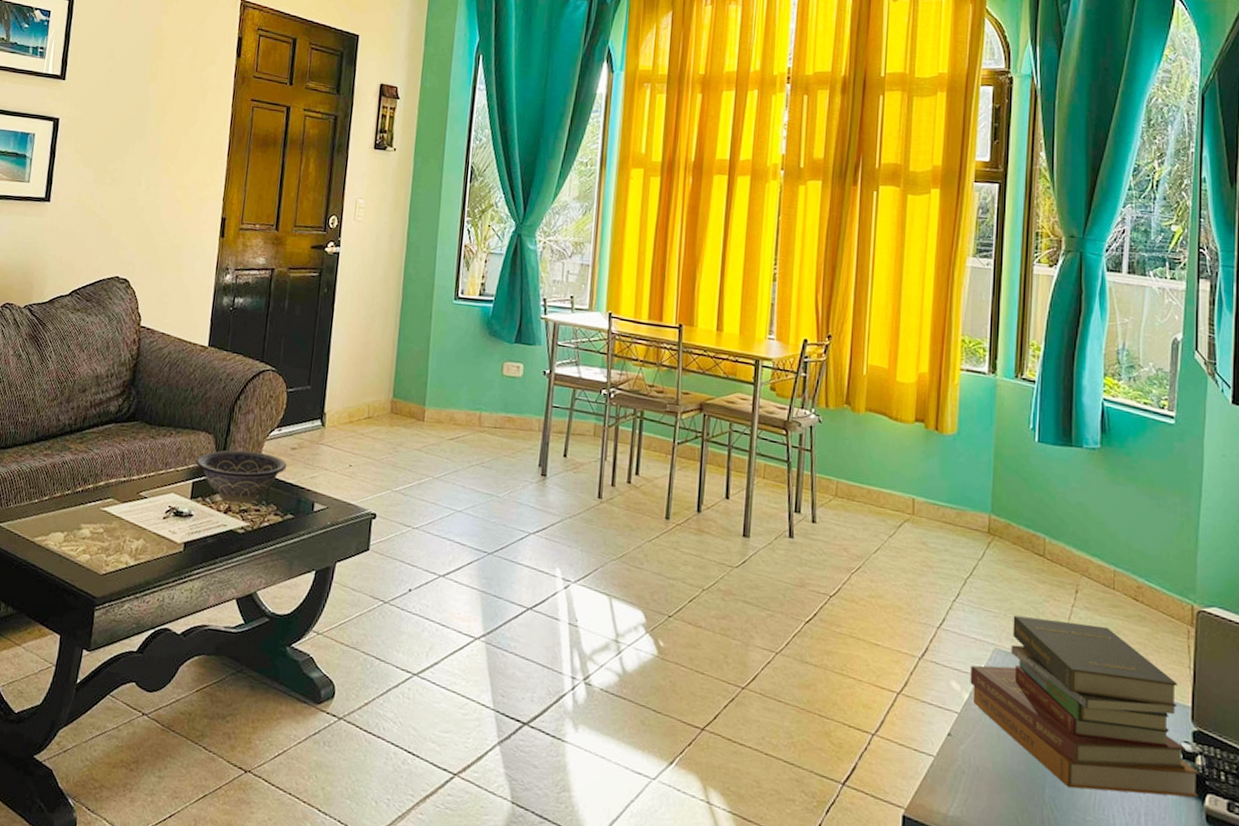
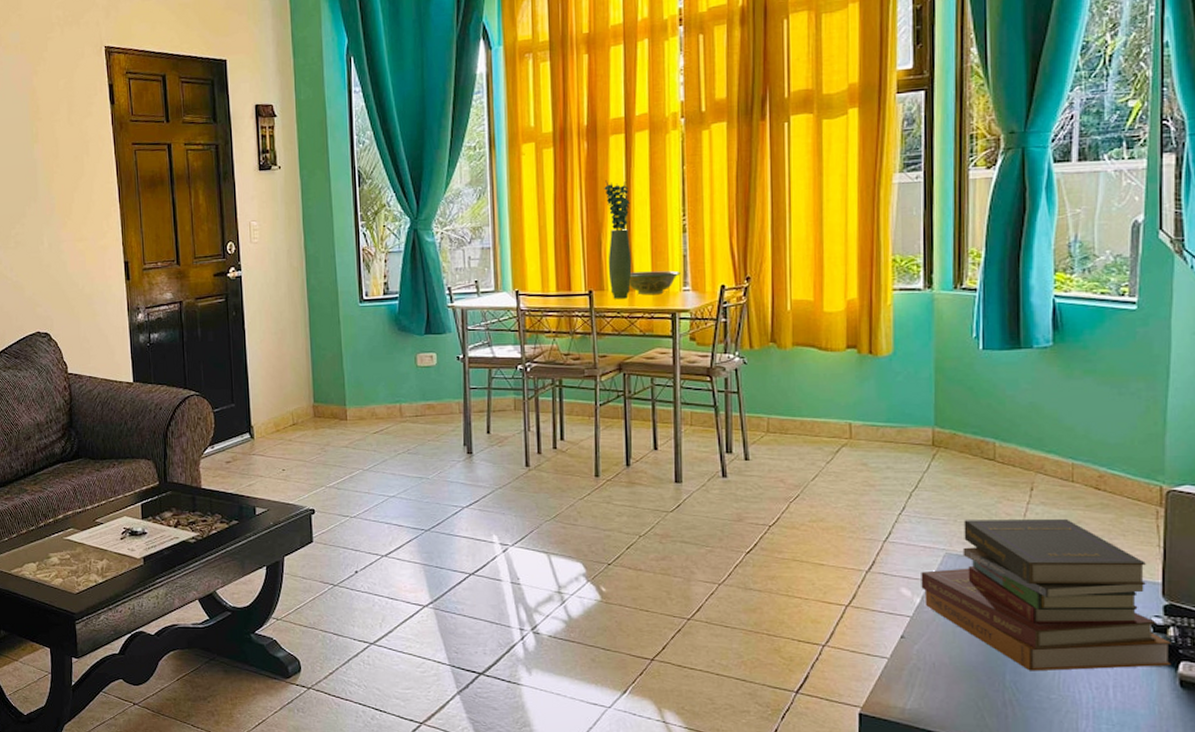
decorative bowl: present [195,450,287,504] -> none [140,470,225,517]
vase: none [700,217,727,338] -> present [604,180,632,299]
bowl: none [718,312,767,340] -> present [629,271,681,296]

